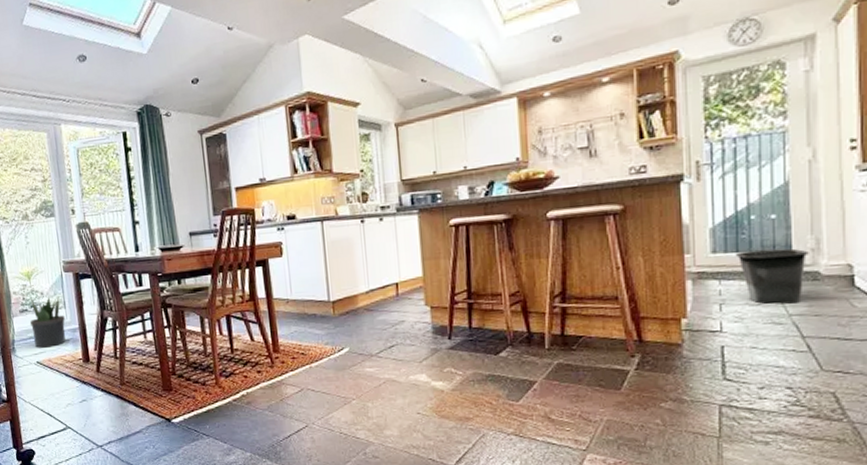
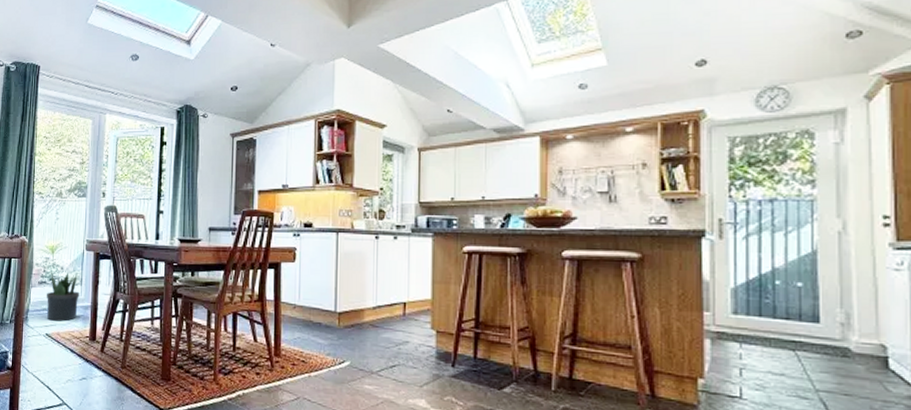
waste bin: present [735,248,809,305] -> none [757,317,838,379]

